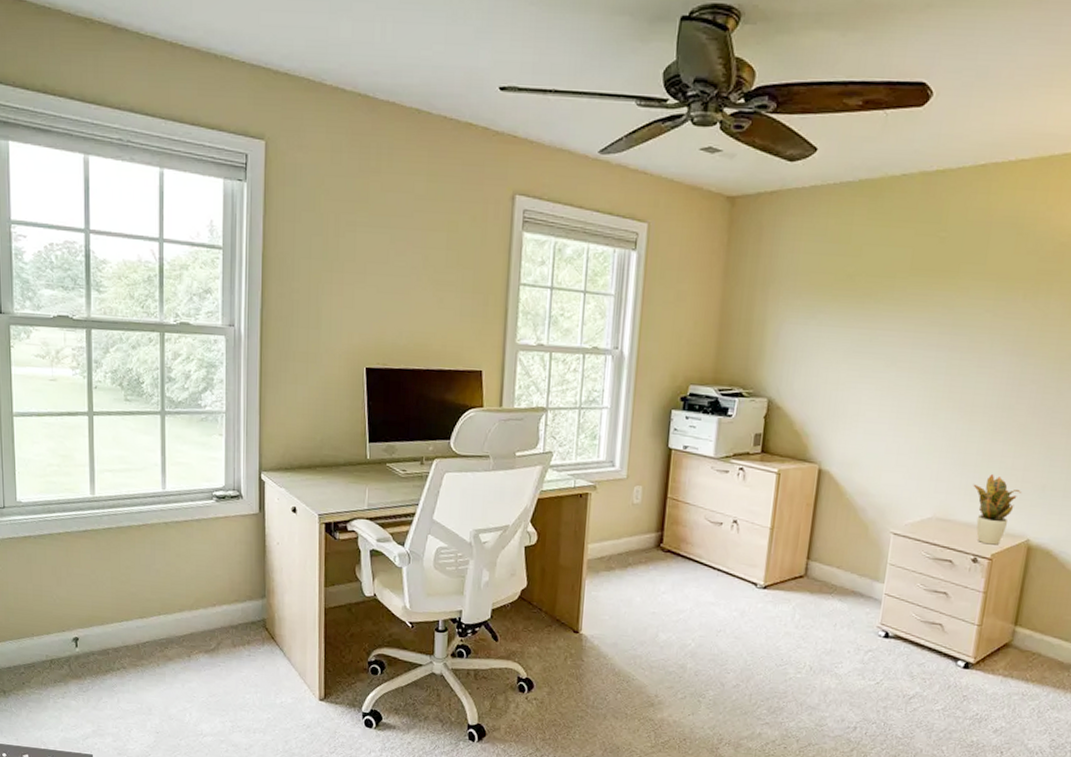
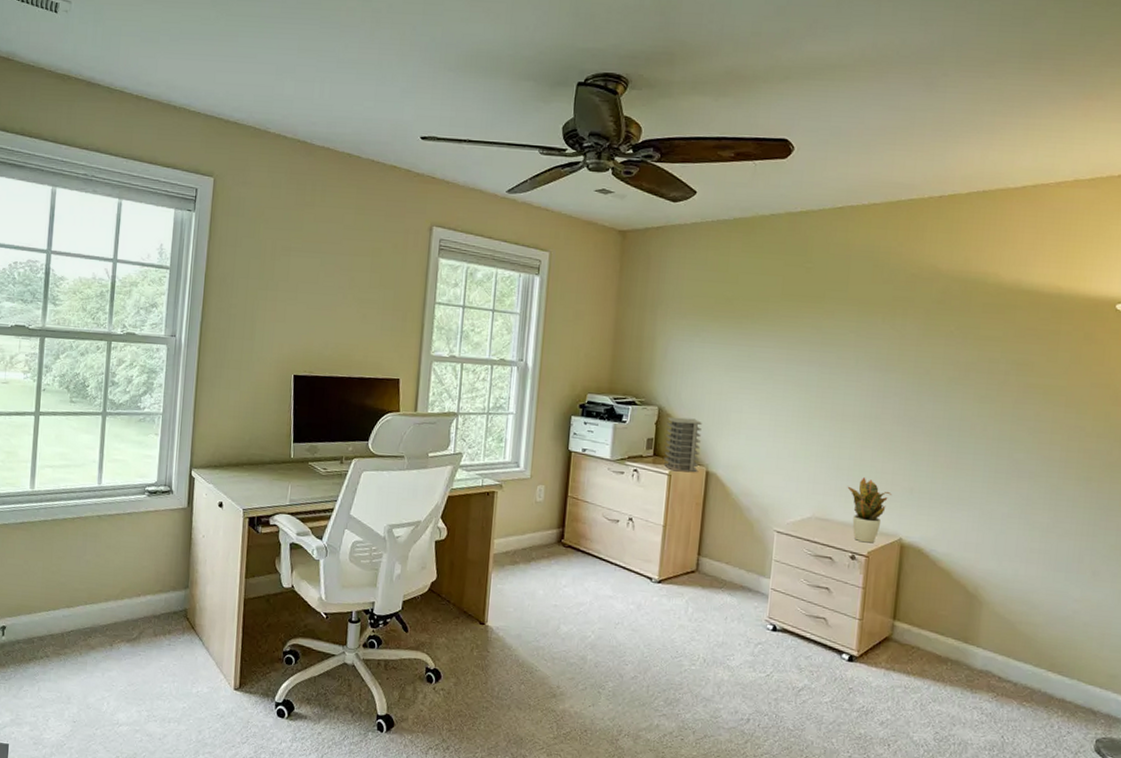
file organizer: none [772,409,816,470] -> present [663,417,702,472]

